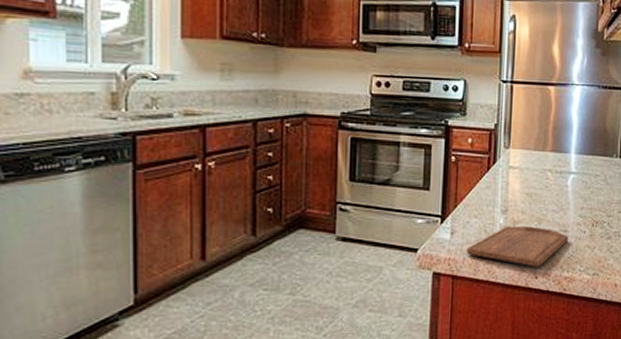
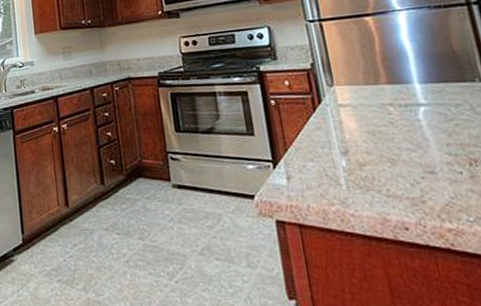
cutting board: present [467,226,569,267] -> none [309,168,440,216]

